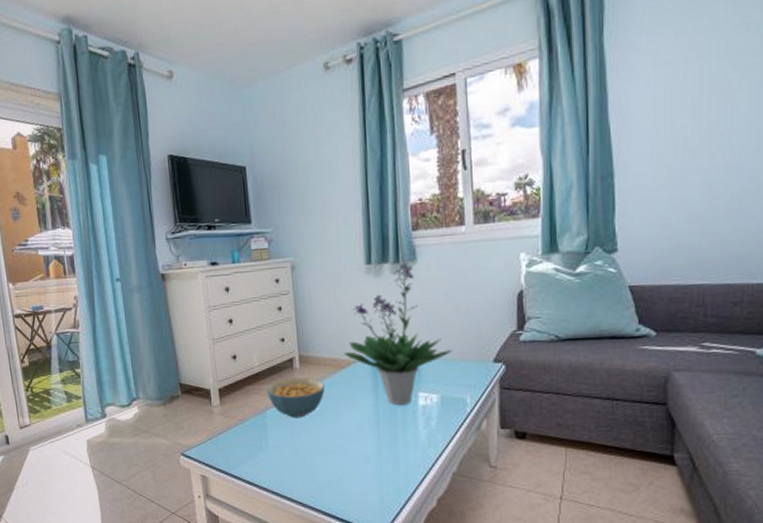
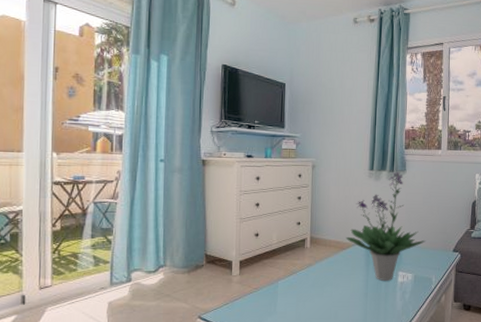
cereal bowl: present [266,377,325,418] -> none [280,255,328,289]

